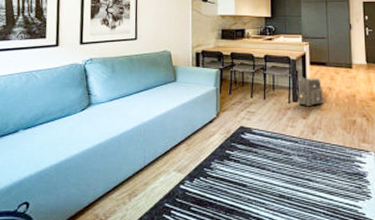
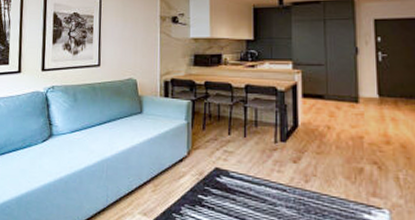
backpack: present [297,77,323,106] -> none [286,112,320,148]

